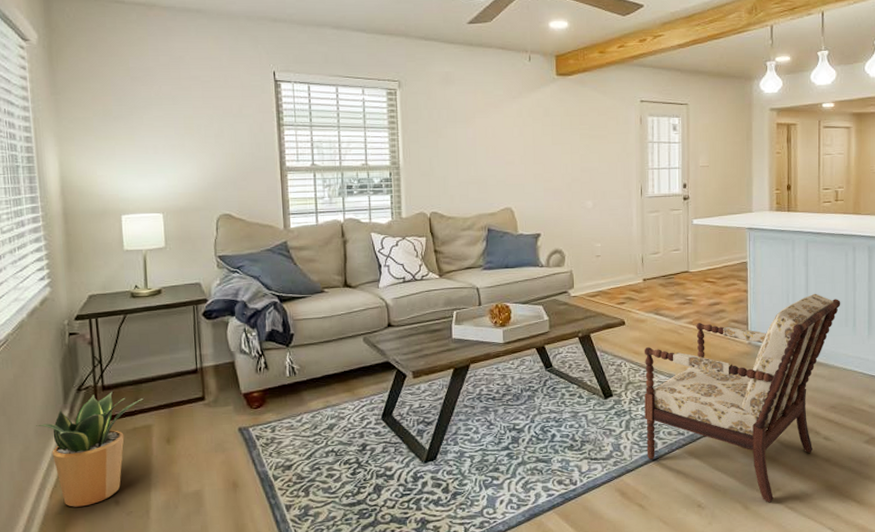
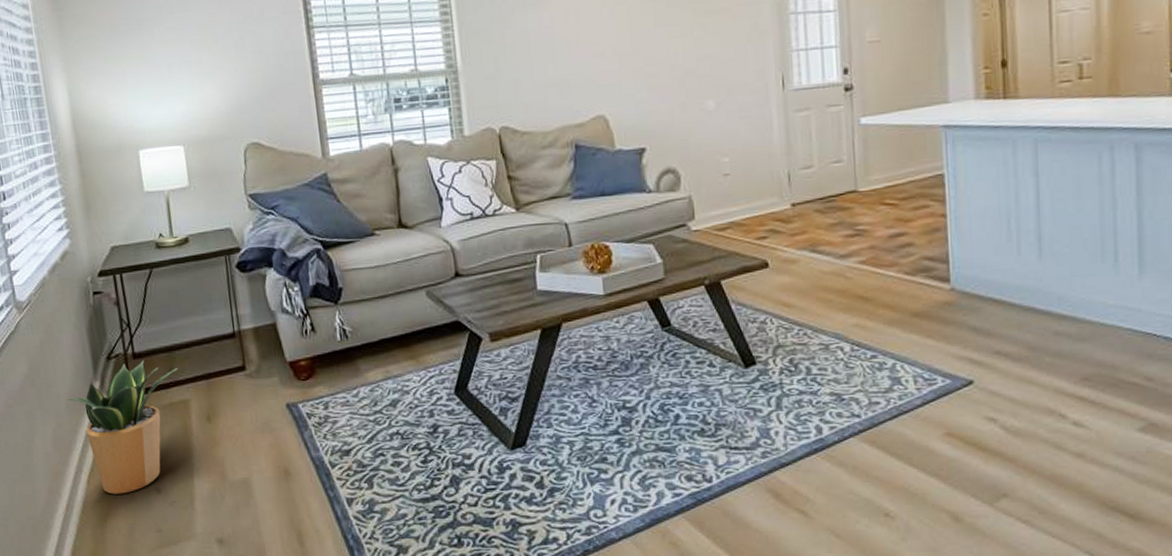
armchair: present [644,293,841,503] -> none [797,215,1093,514]

